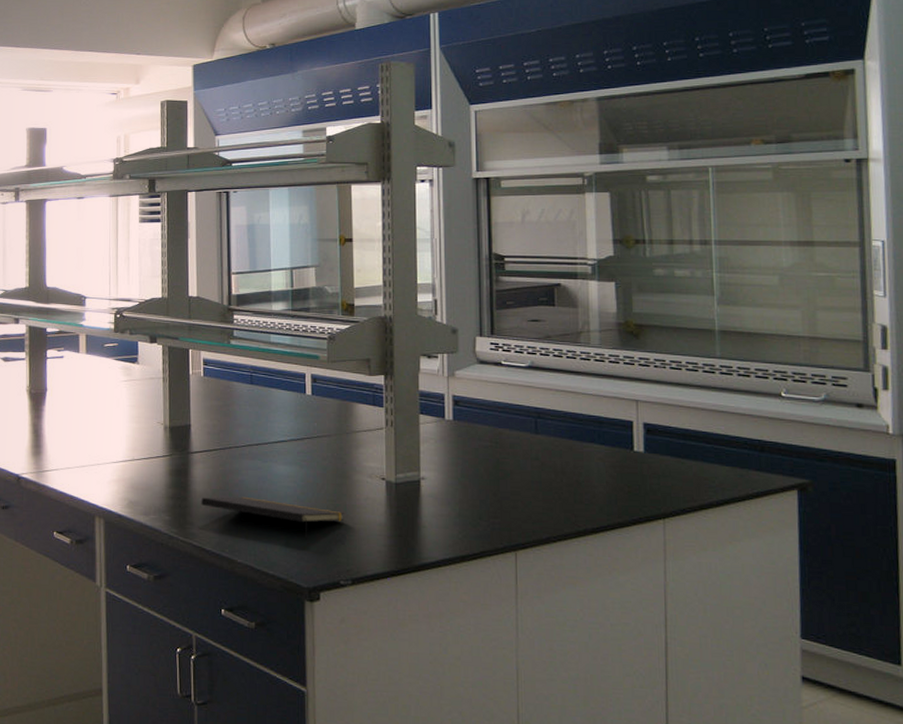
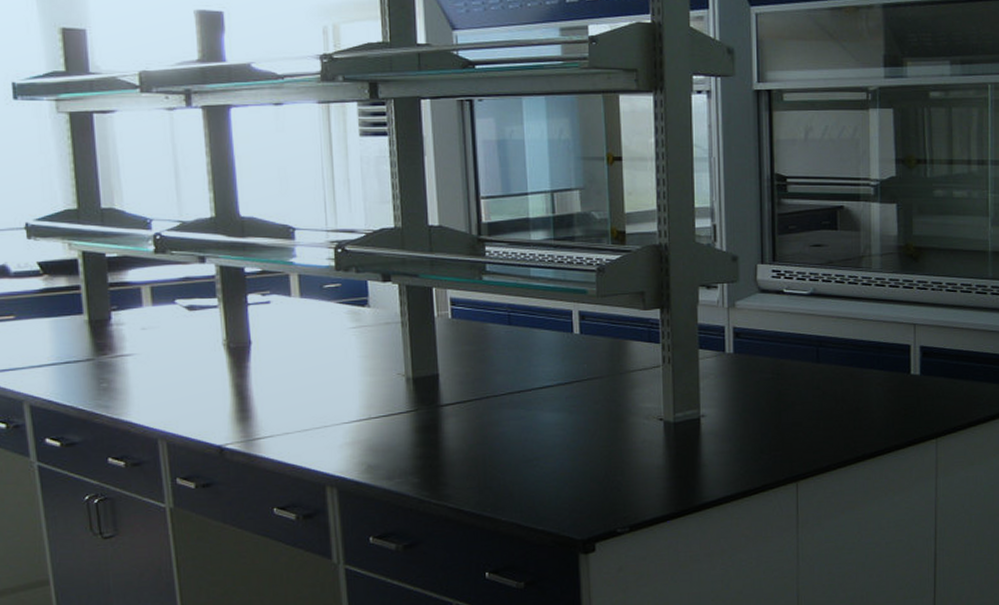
notepad: present [201,496,344,540] -> none [456,449,620,491]

